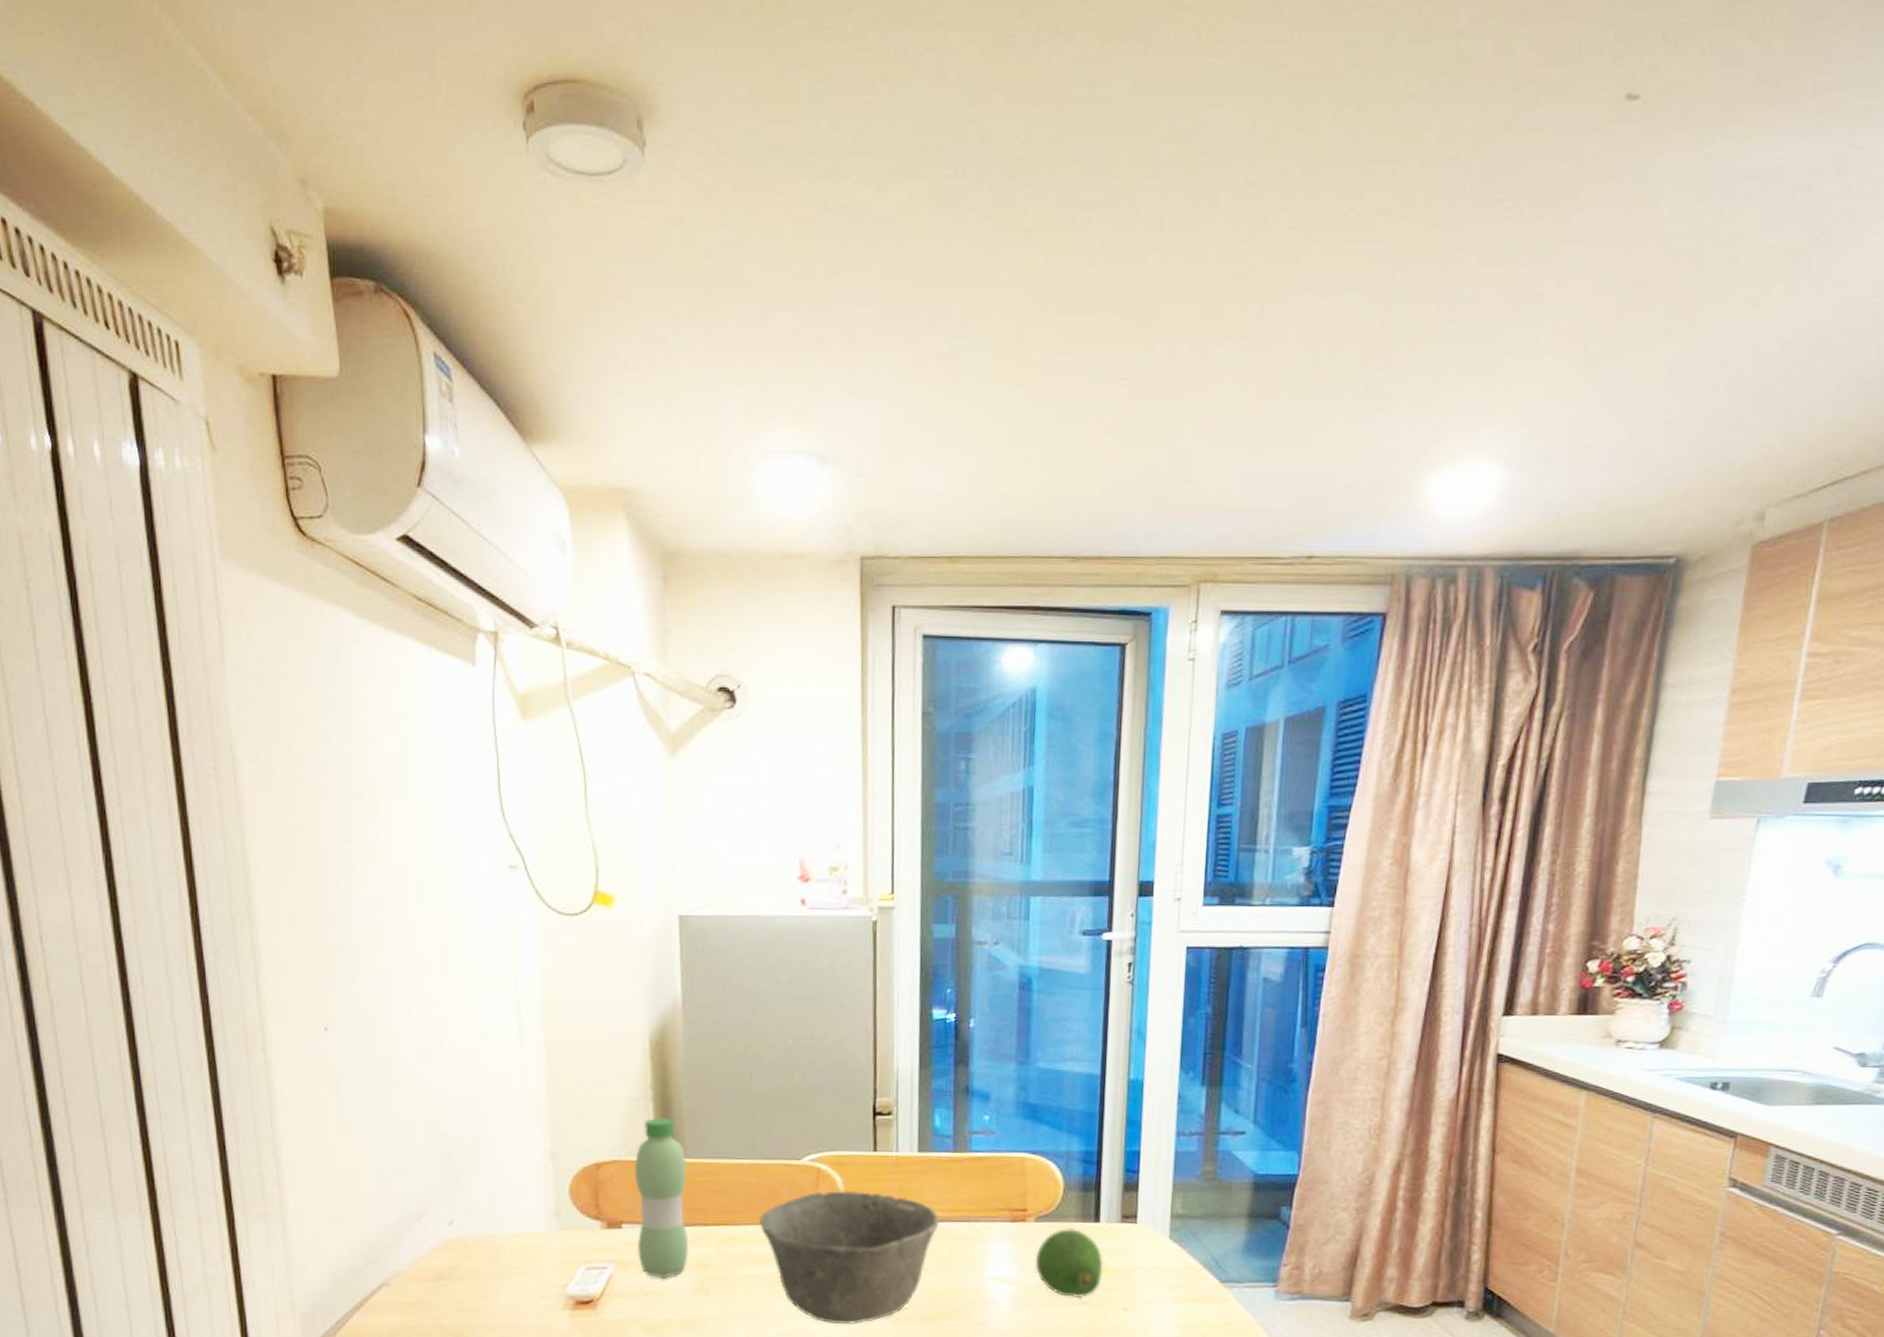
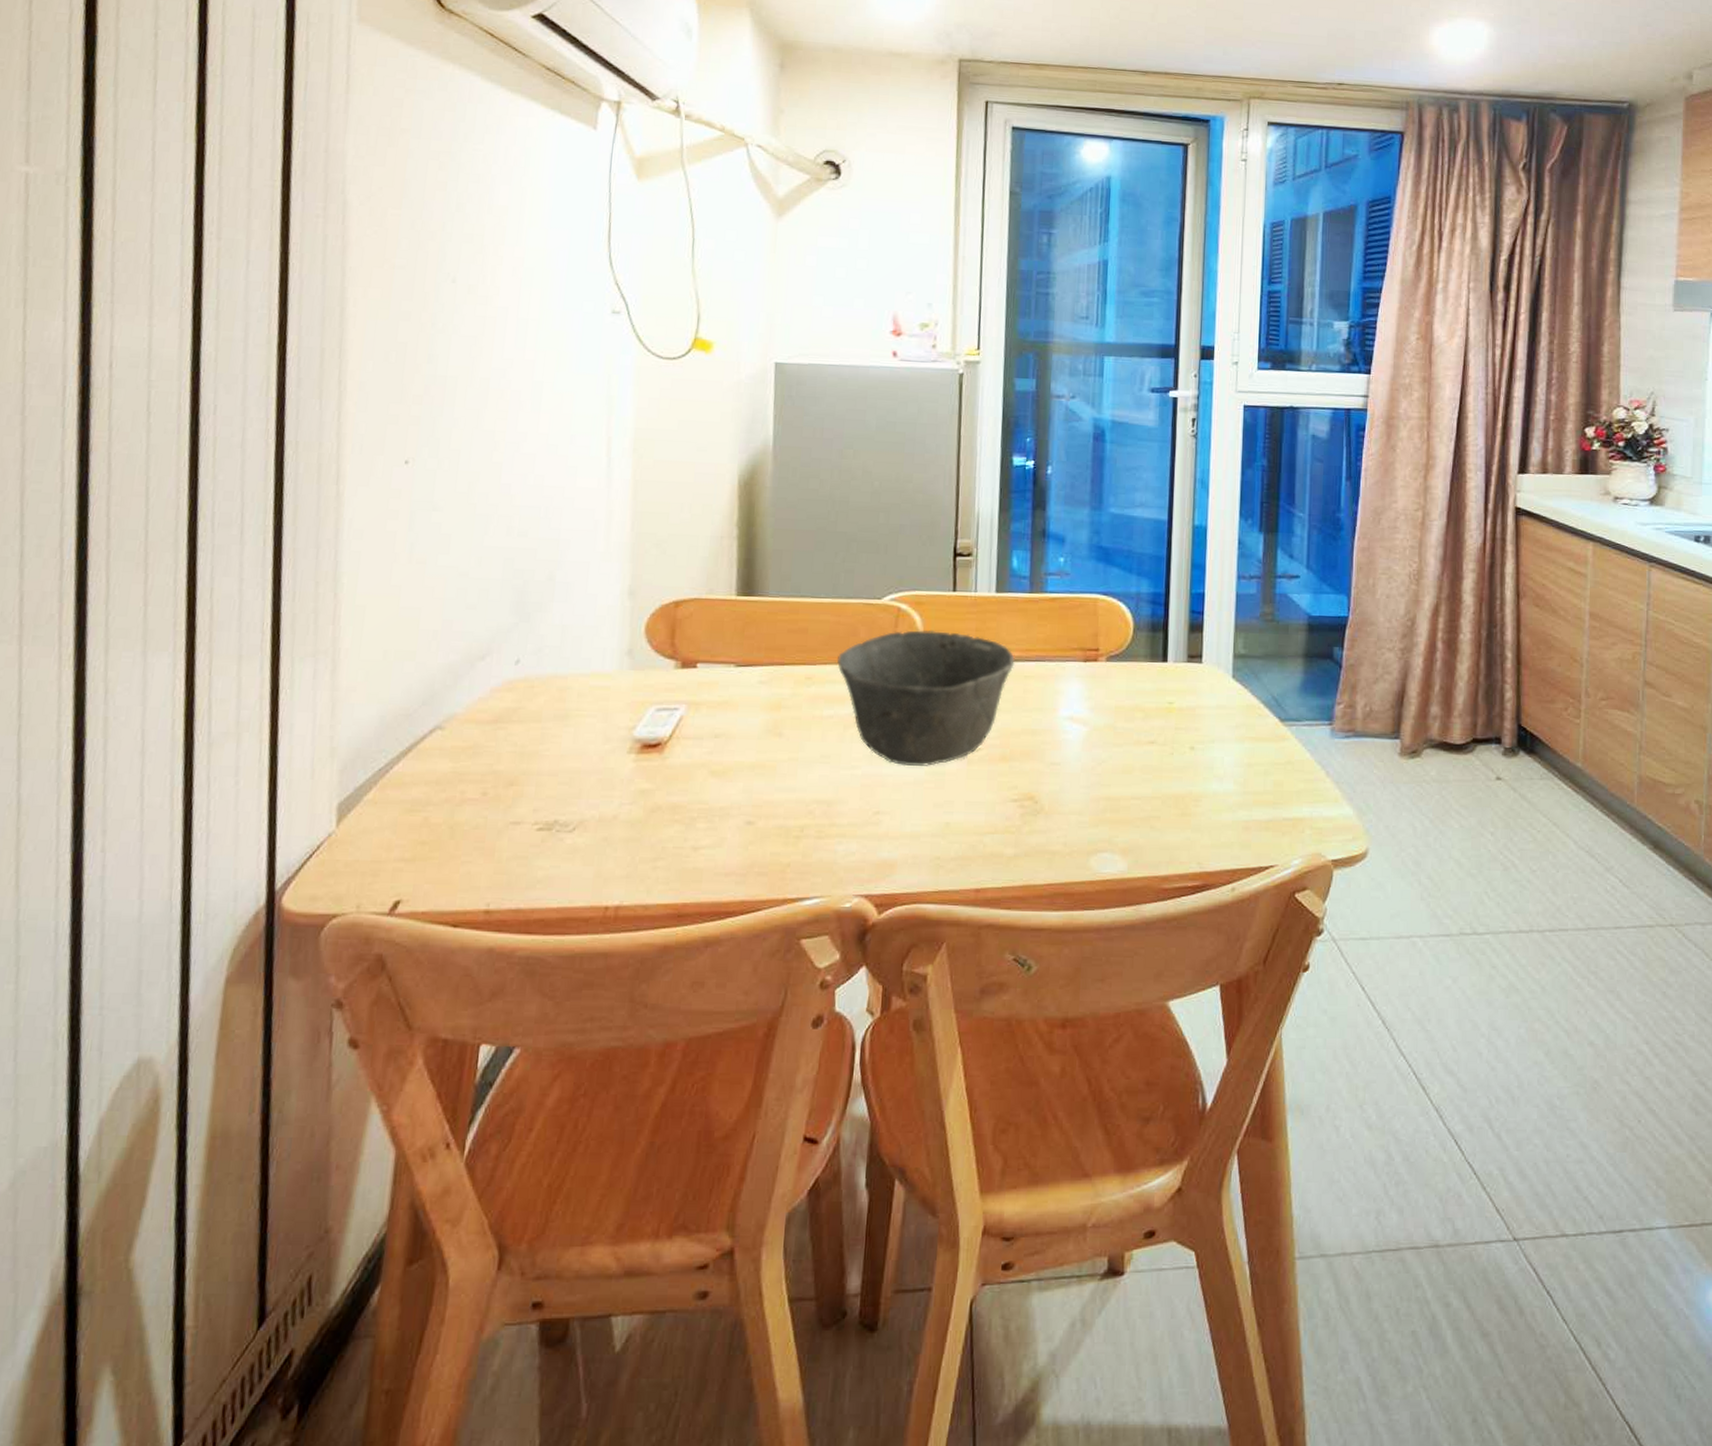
water bottle: present [635,1117,689,1279] -> none [710,555,767,720]
fruit: present [1035,1227,1103,1299] -> none [1106,667,1171,738]

